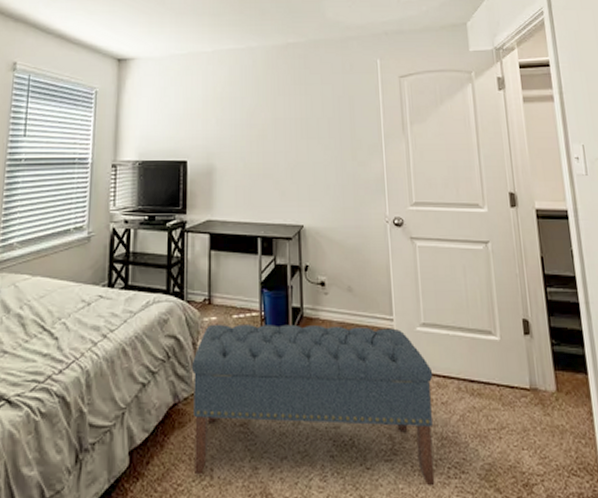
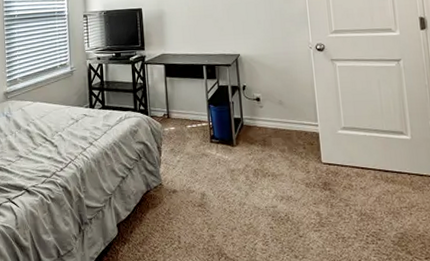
bench: present [192,324,435,487] -> none [158,131,356,250]

